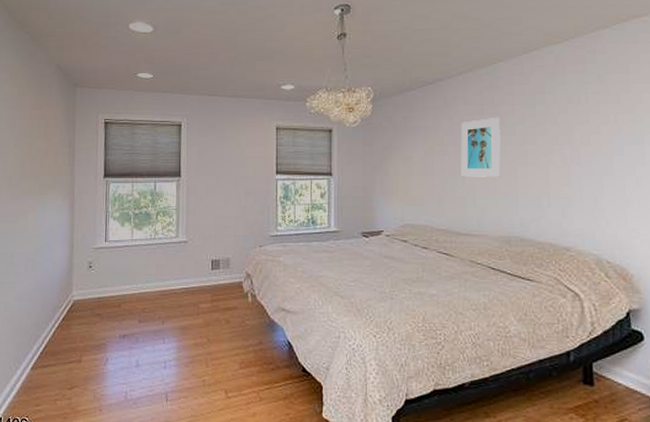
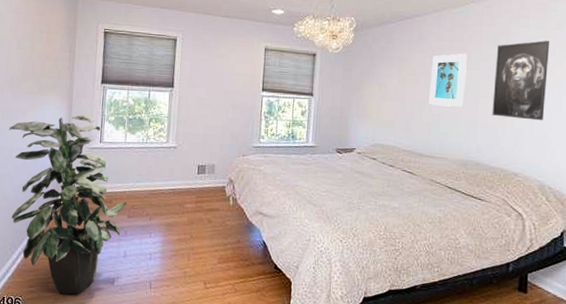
indoor plant: none [9,213,138,413] -> present [9,115,128,295]
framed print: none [532,97,594,186] -> present [492,40,550,121]

